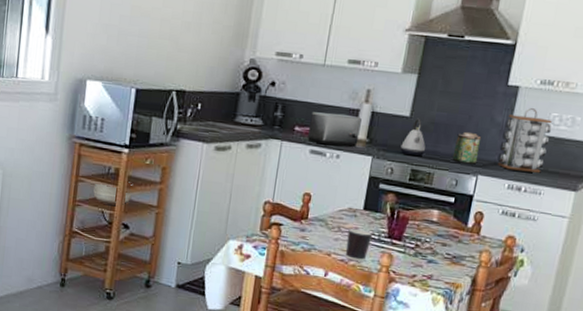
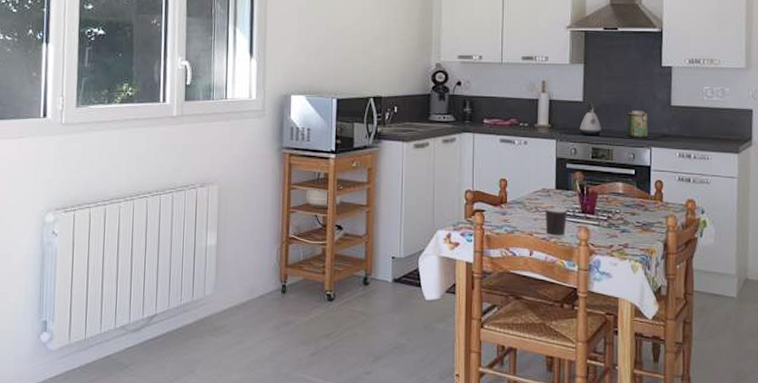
toaster: present [308,112,362,147] -> none [496,104,541,134]
spice rack: present [497,107,552,173] -> none [665,83,707,141]

